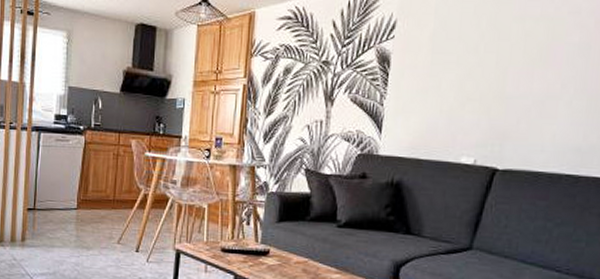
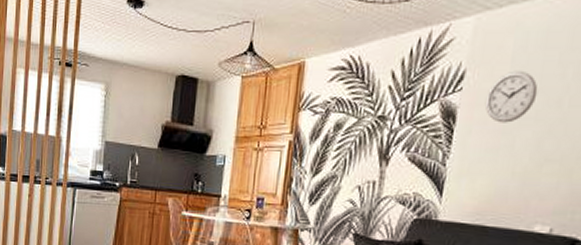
wall clock: none [414,20,458,67] -> present [484,70,538,123]

